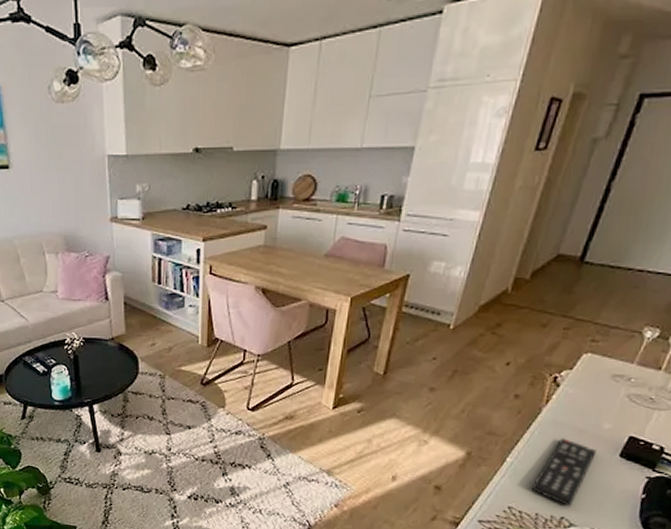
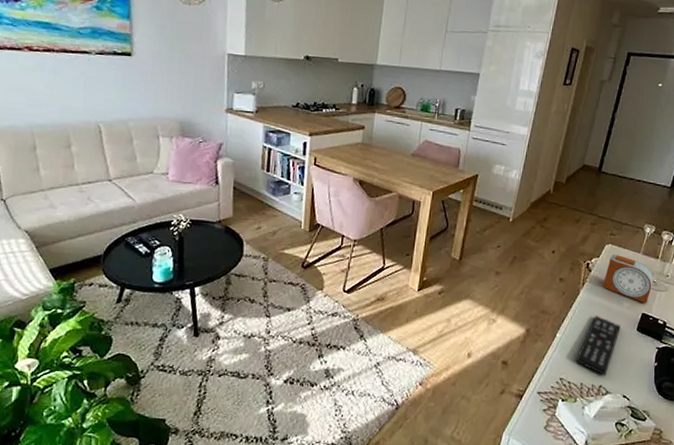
alarm clock: none [575,366,651,425] -> present [603,255,654,304]

